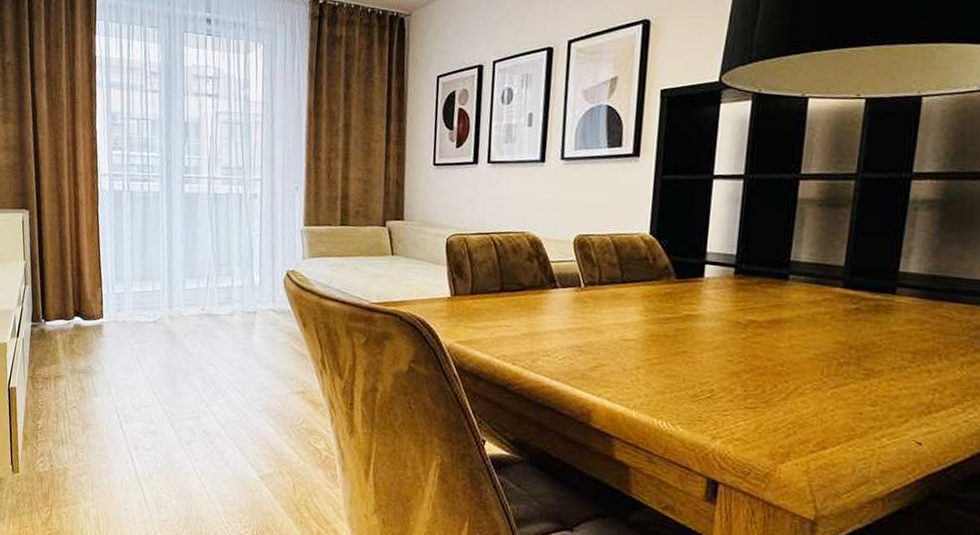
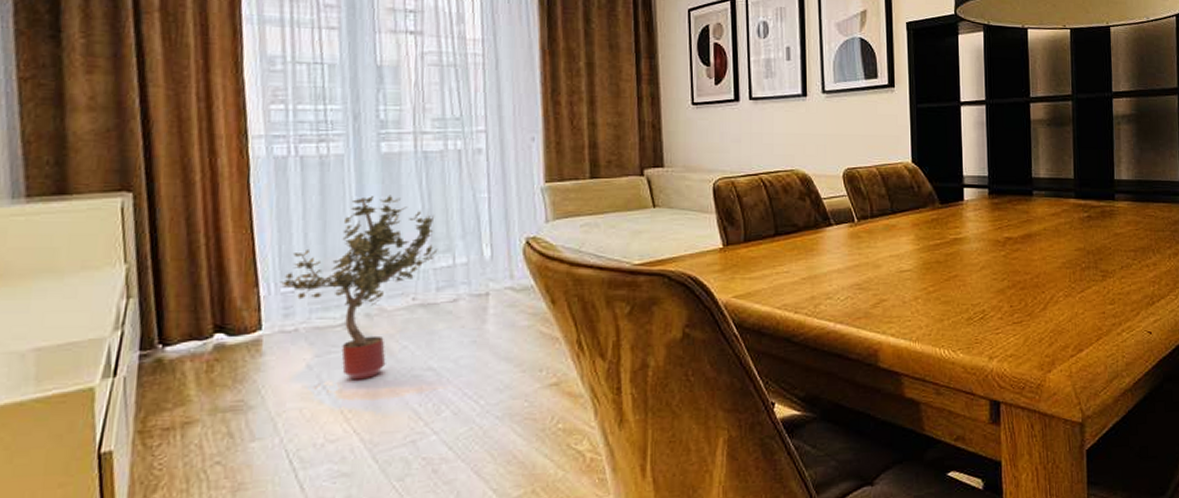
potted tree: none [115,226,221,366] -> present [279,195,438,380]

